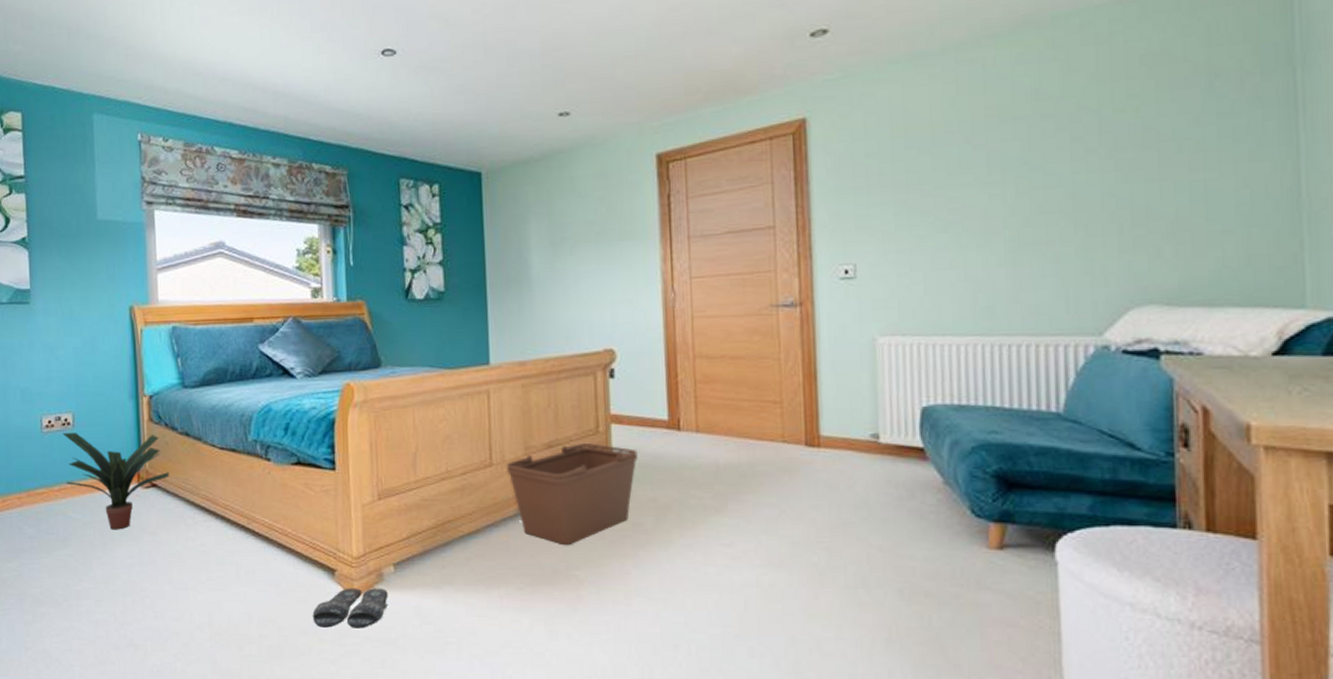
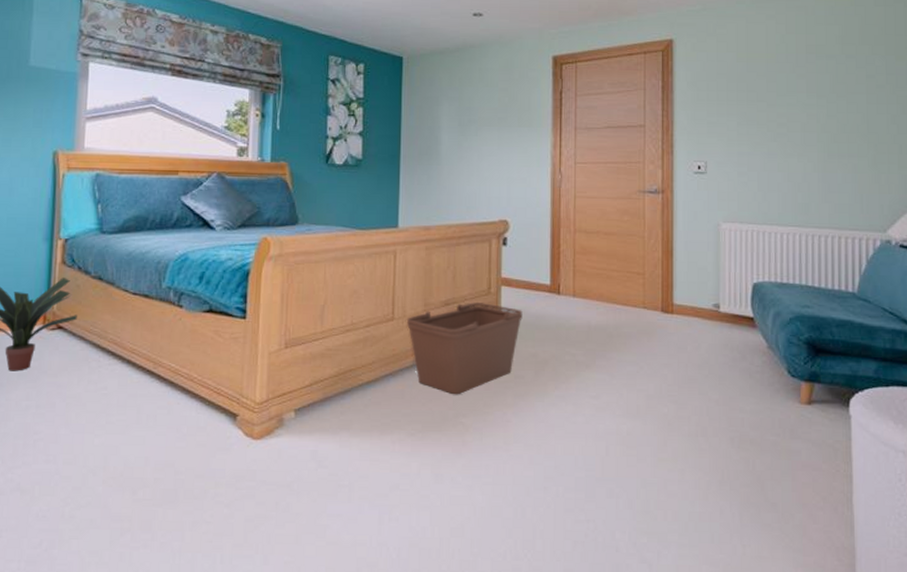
slippers: present [312,588,389,628] -> none [211,432,287,472]

